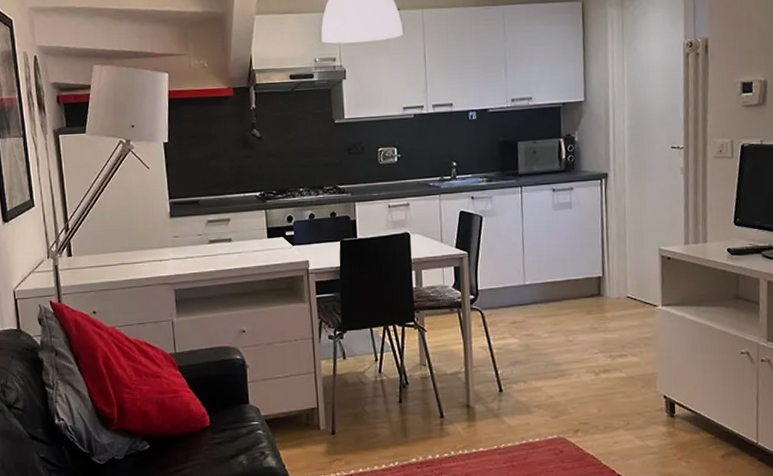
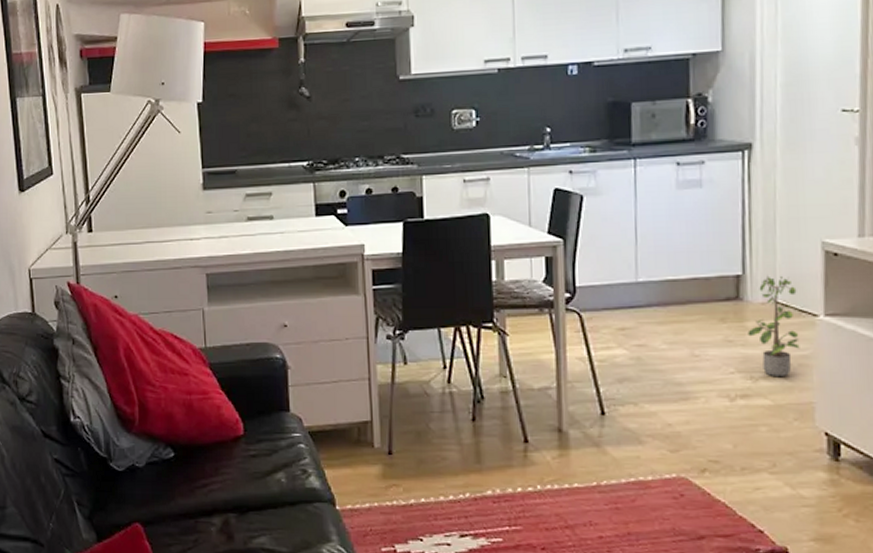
potted plant: none [607,276,645,354] -> present [747,275,800,376]

